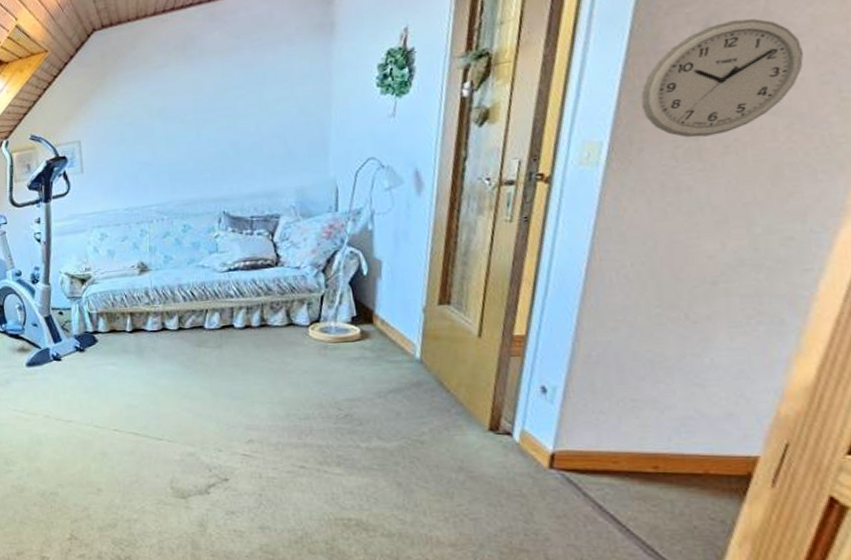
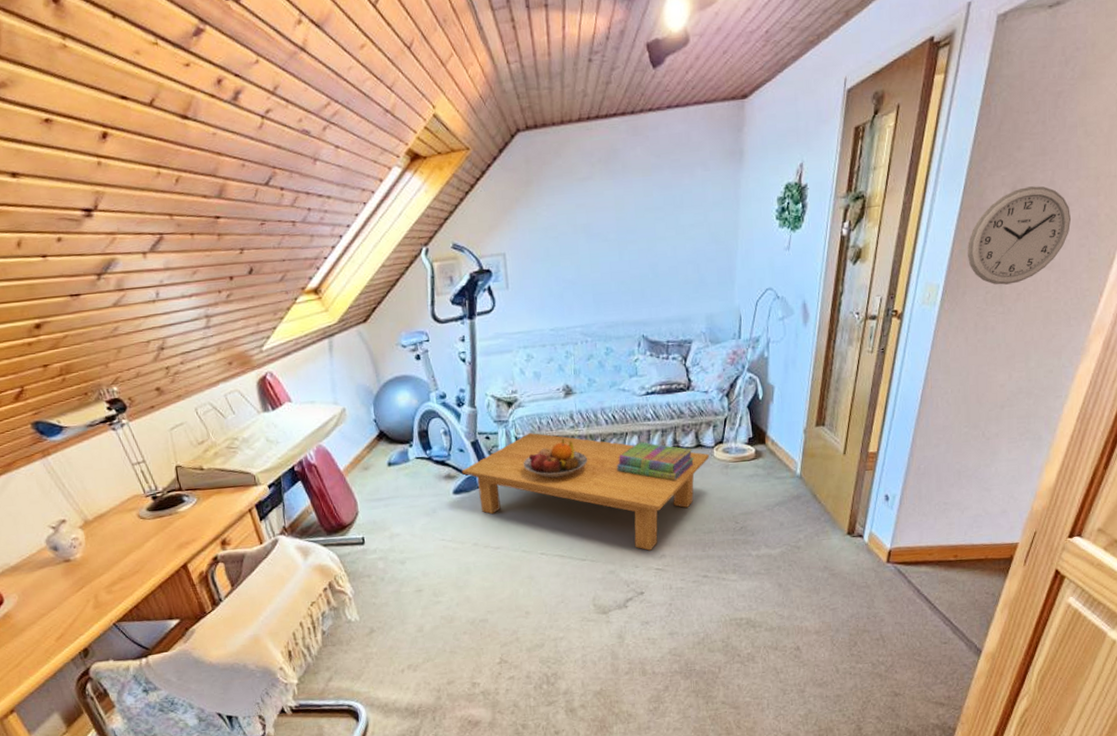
coffee table: none [35,308,304,434] -> present [461,432,710,551]
fruit bowl: none [96,315,165,354] -> present [523,439,588,478]
stack of books: none [195,319,286,362] -> present [616,442,695,482]

